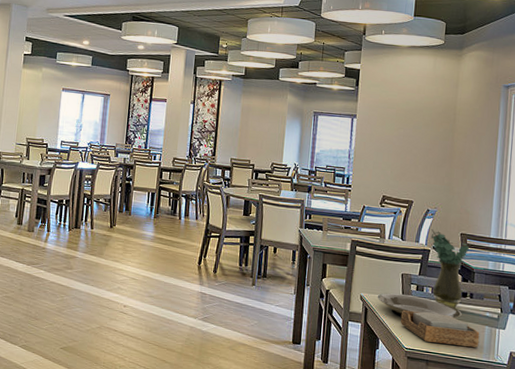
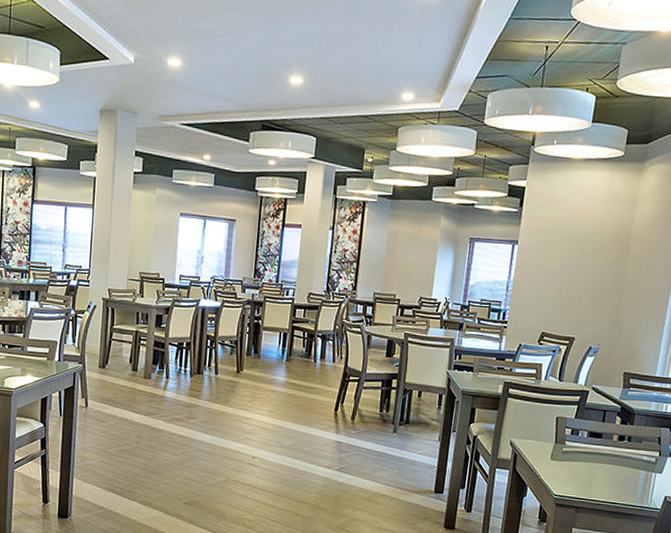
plate: present [377,293,462,319] -> none [528,437,618,463]
napkin holder: present [400,309,480,348] -> none [551,455,635,493]
vase: present [430,229,470,308] -> none [587,368,632,453]

